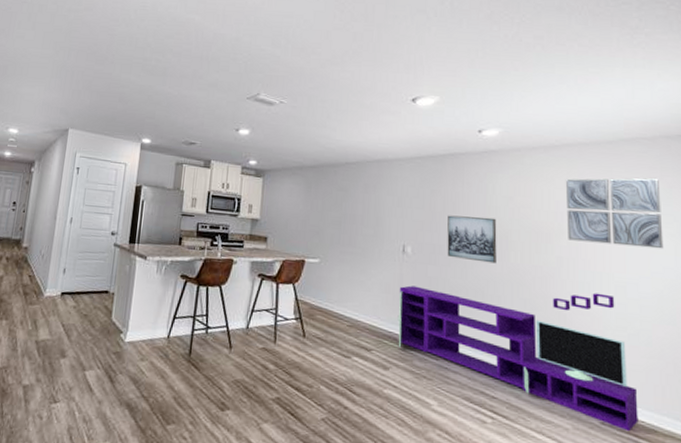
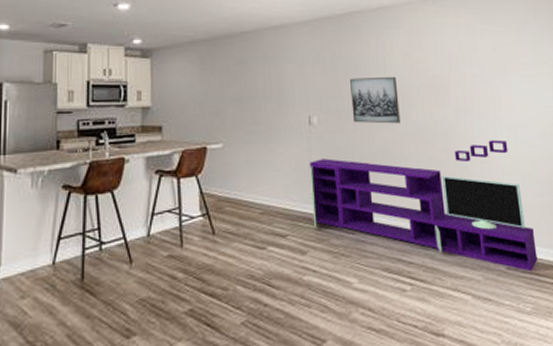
wall art: present [565,177,664,249] -> none [454,20,543,91]

